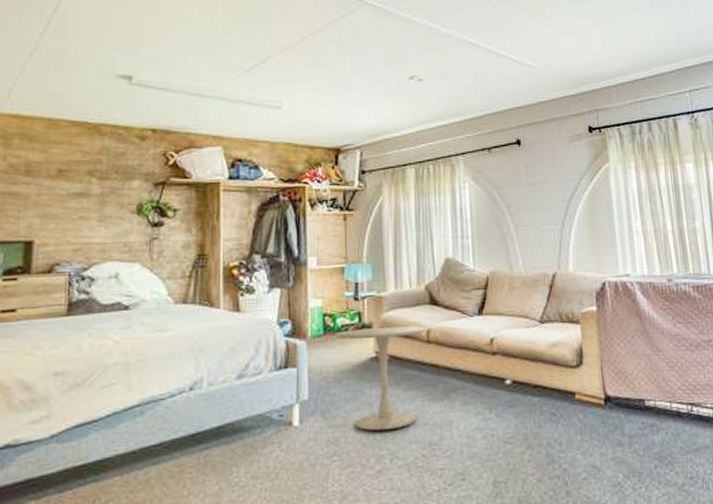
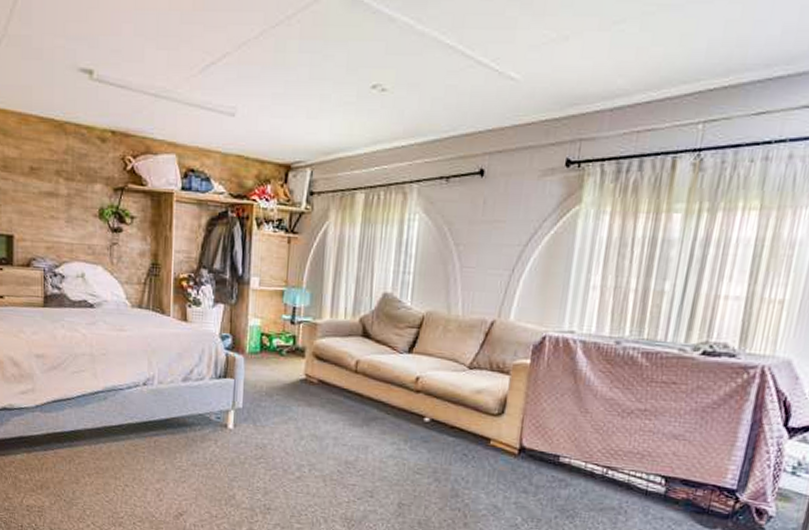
side table: present [335,326,429,431] -> none [270,351,358,445]

